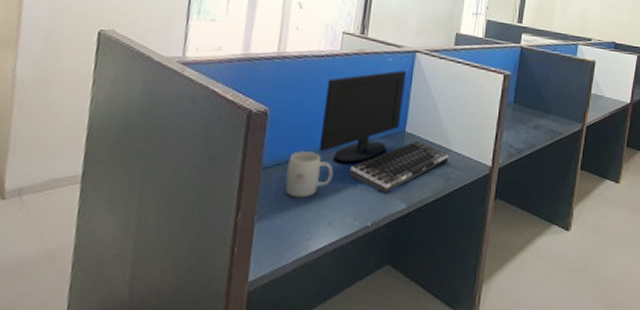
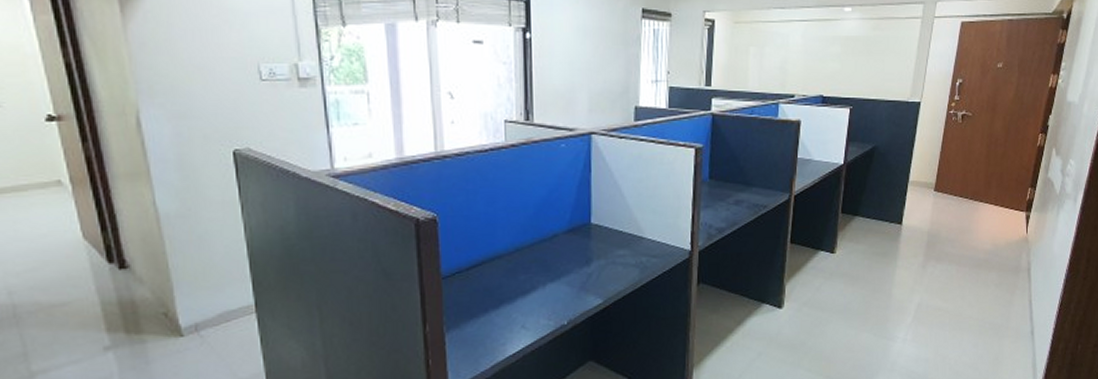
mug: present [284,151,333,198] -> none [468,255,519,304]
monitor: present [319,70,406,165] -> none [497,157,584,265]
computer keyboard: present [348,140,449,194] -> none [535,231,643,291]

